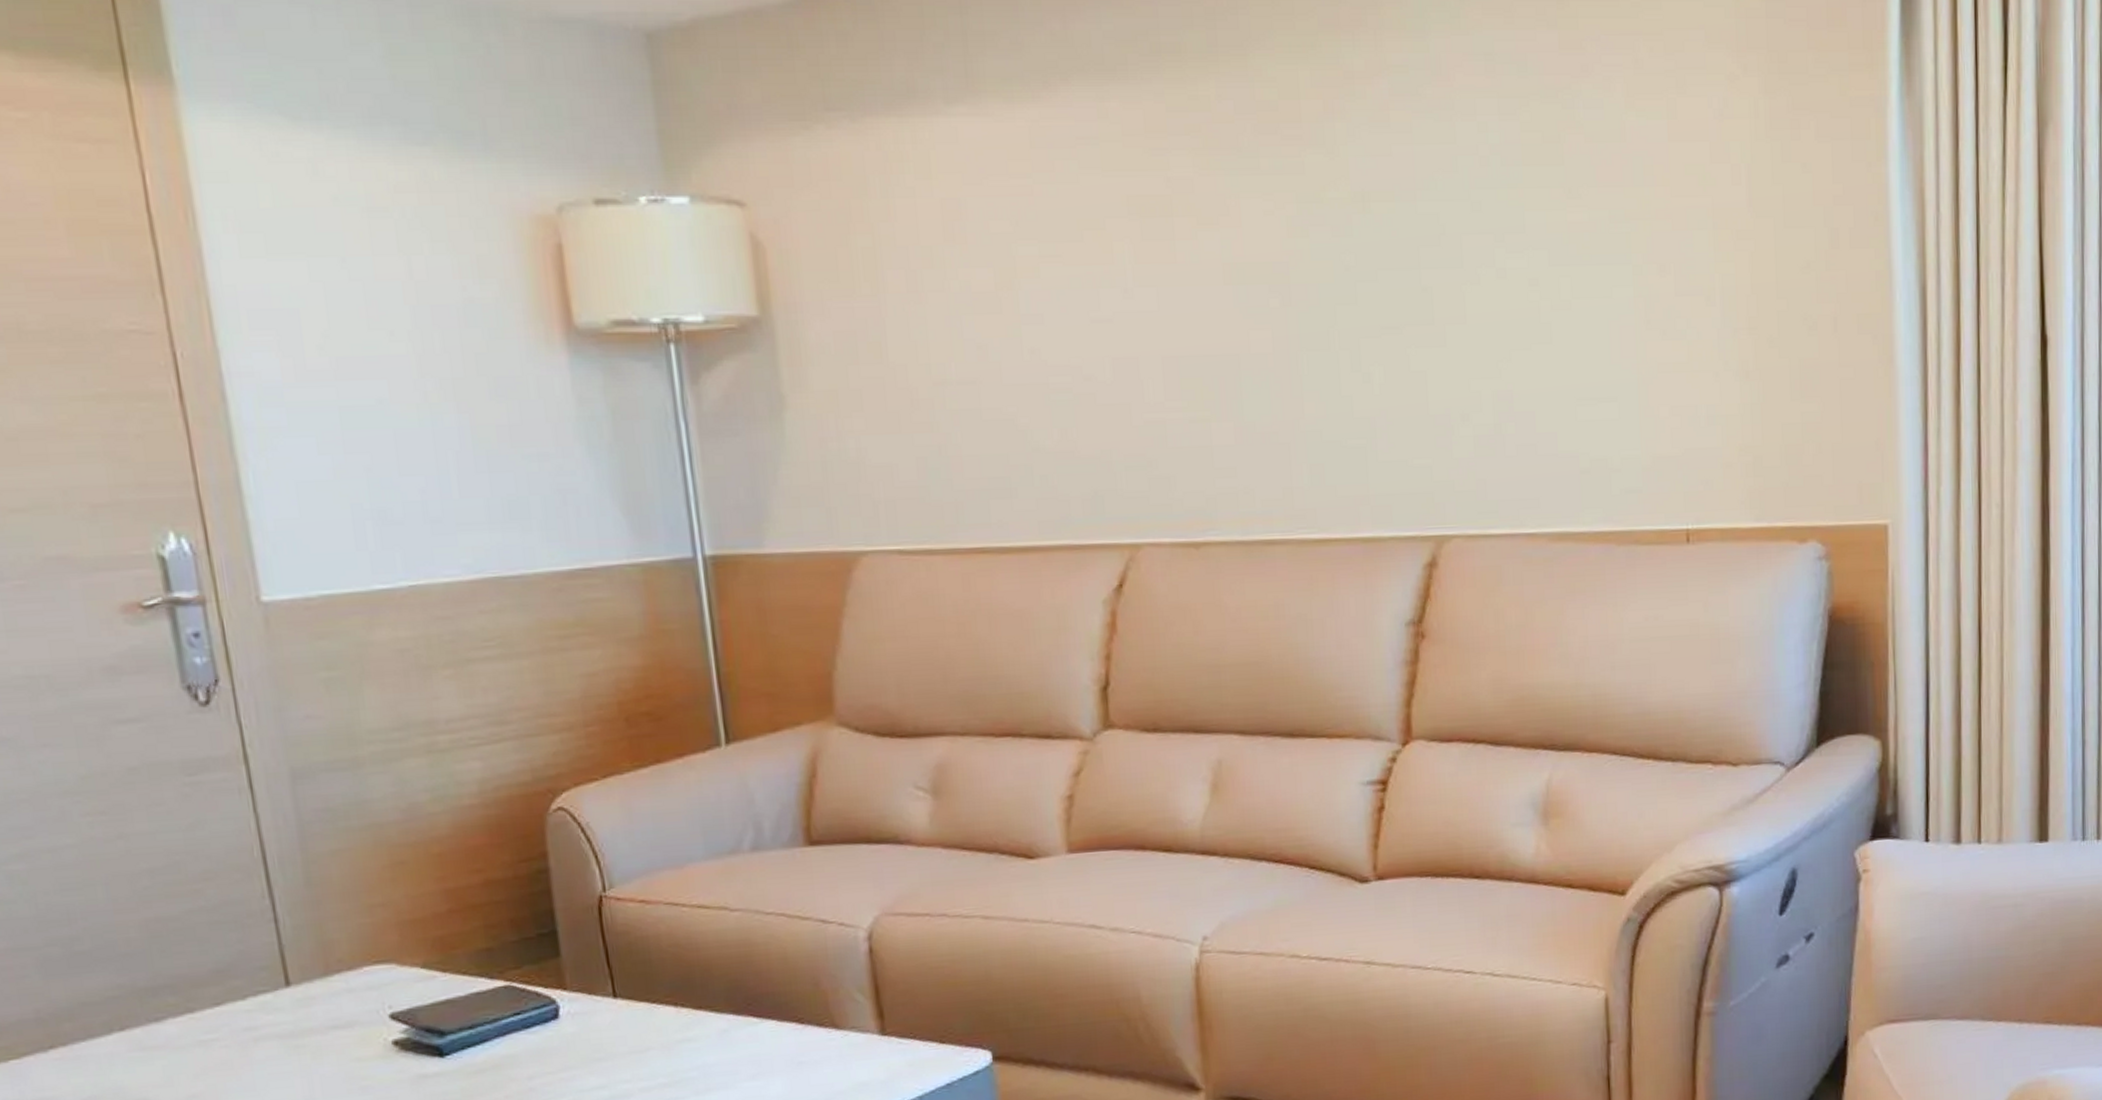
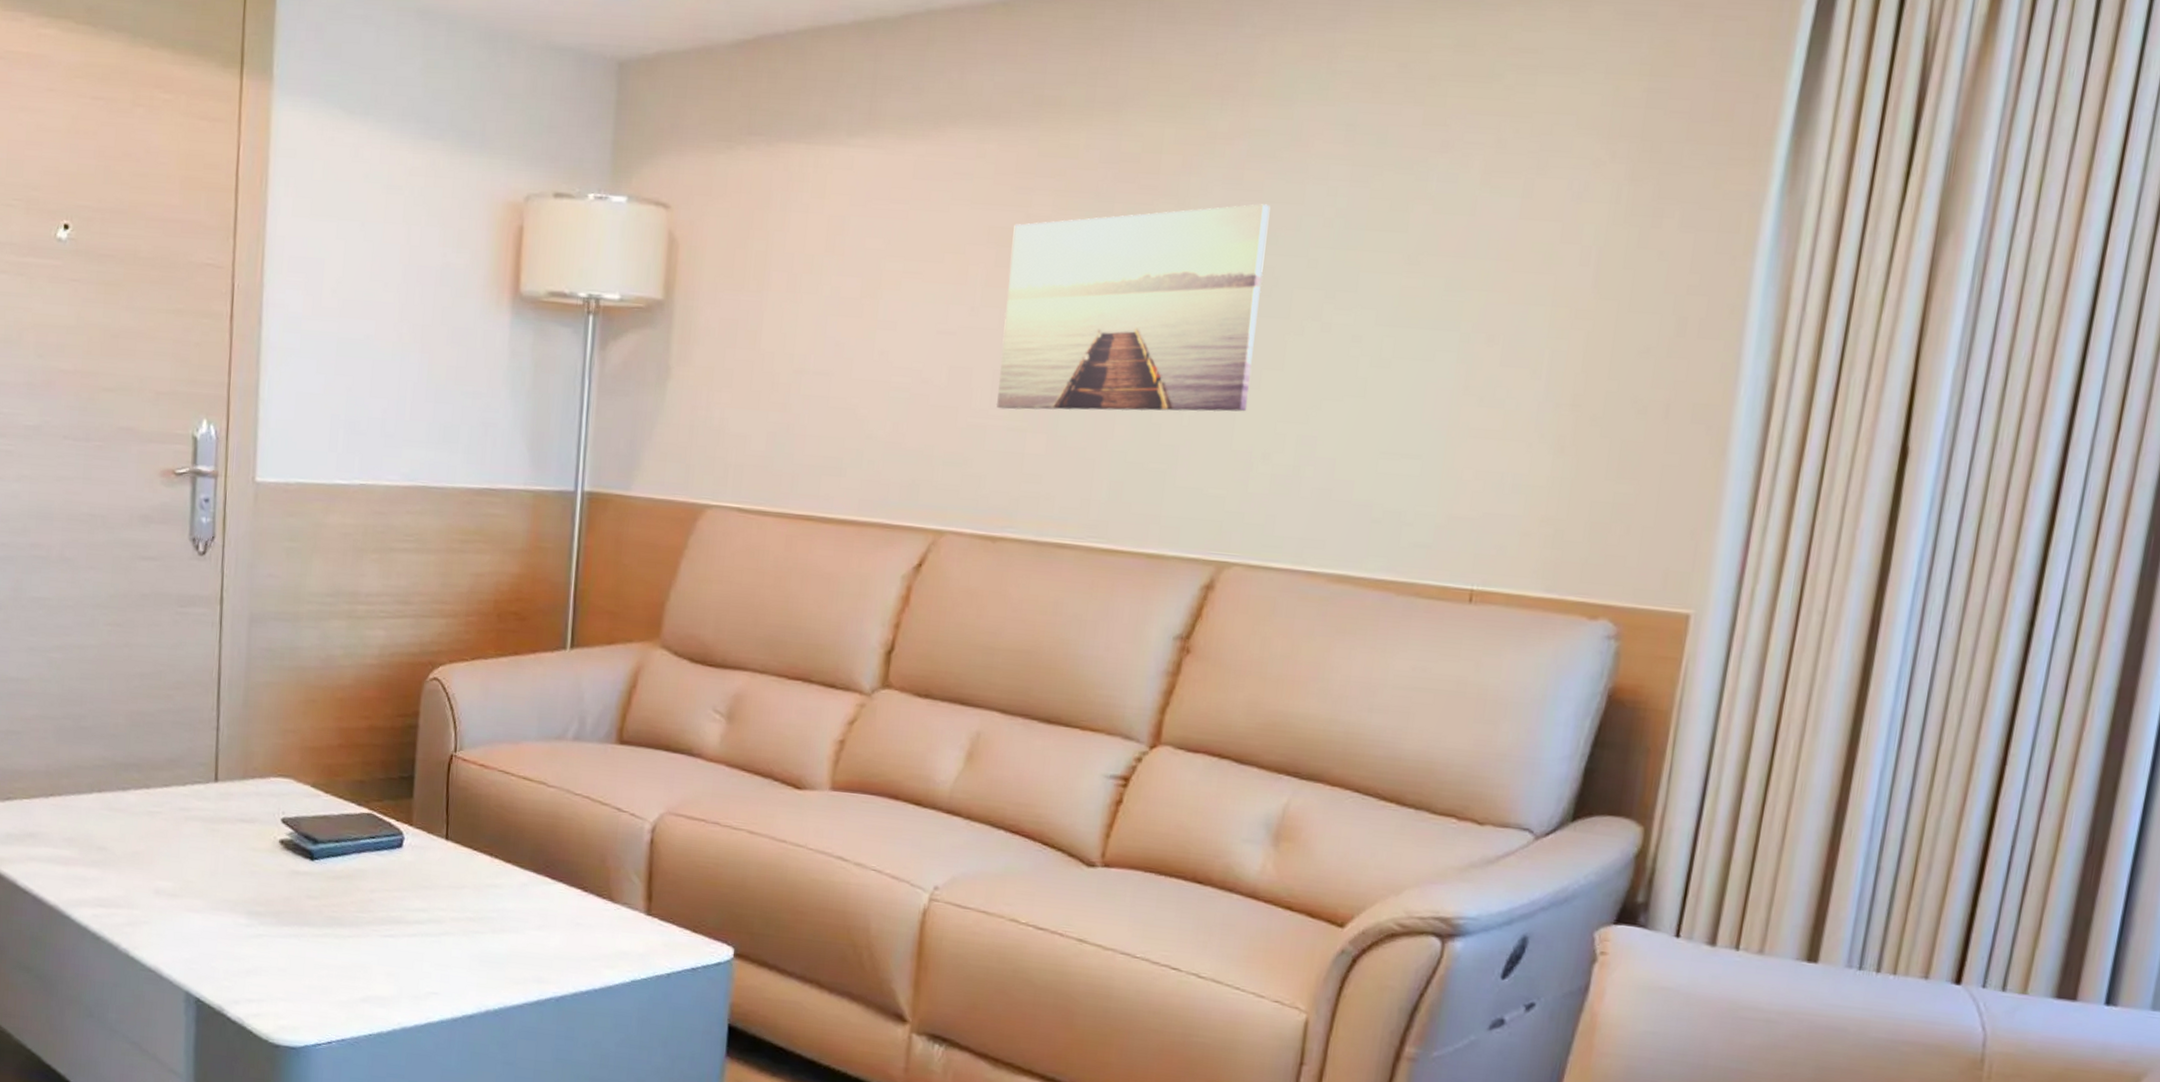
wall art: none [1155,146,1437,400] -> present [996,204,1271,412]

